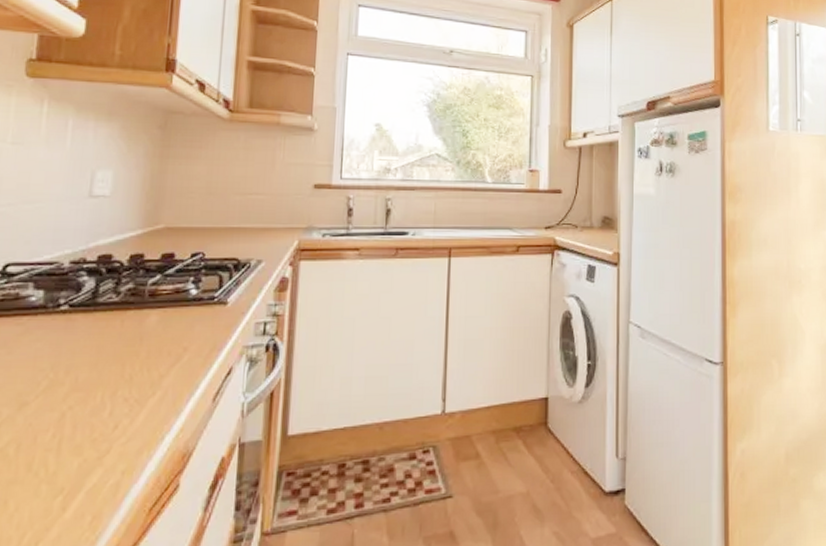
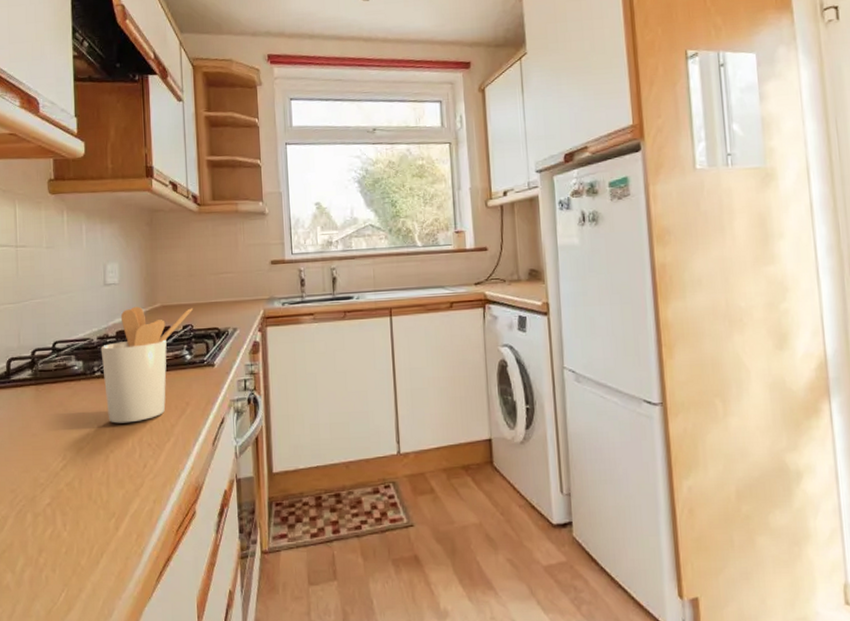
utensil holder: none [71,226,209,372] -> present [100,306,194,424]

